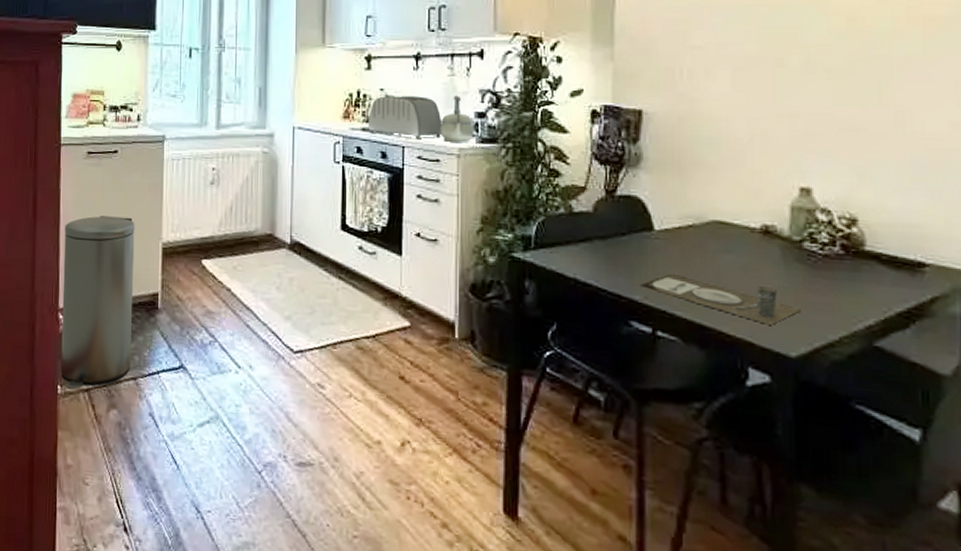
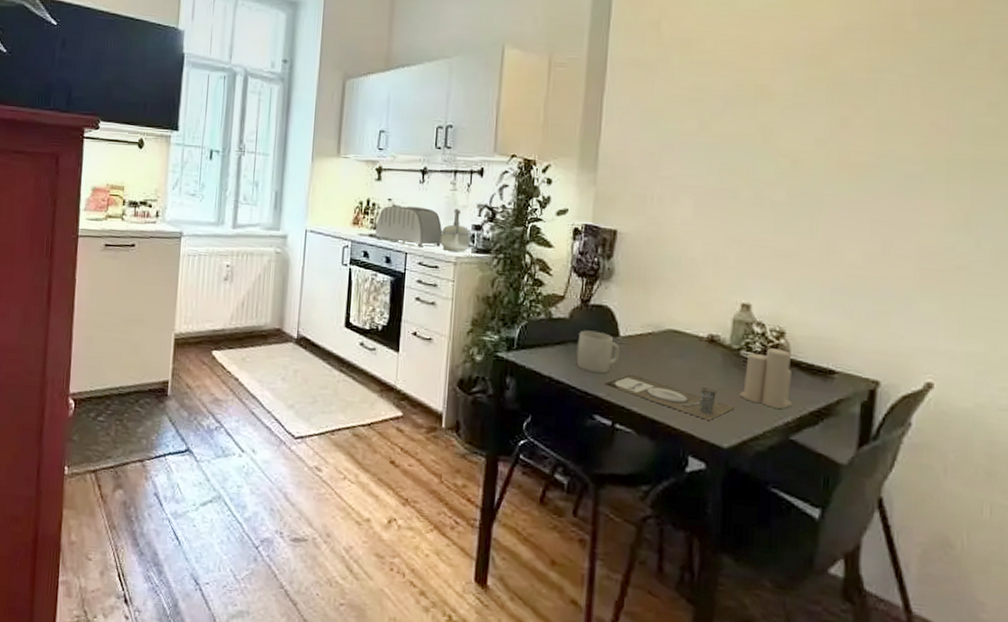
pedal bin: present [60,216,135,389] -> none [68,306,149,470]
mug: none [604,224,657,274] -> present [576,330,621,374]
candle: none [806,236,874,310] -> present [740,346,793,409]

